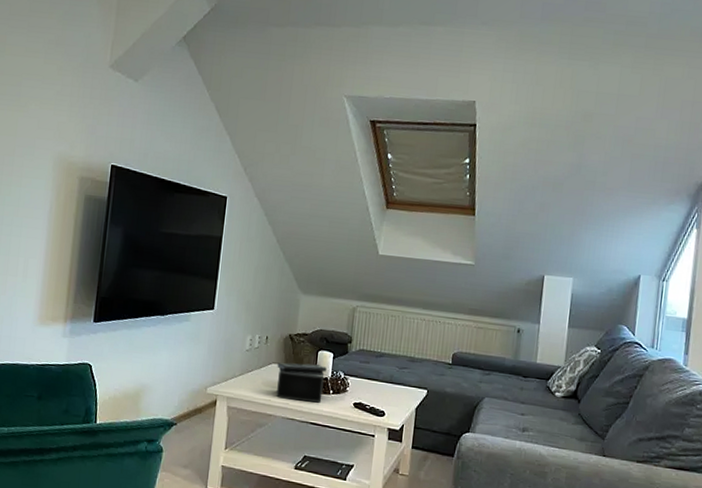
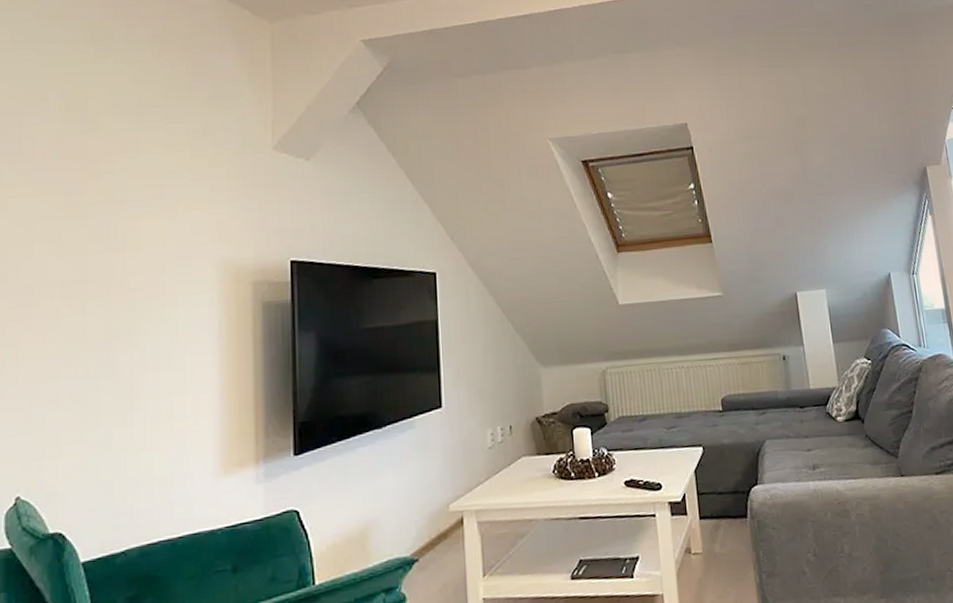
speaker: present [276,362,327,403] -> none [528,445,588,497]

